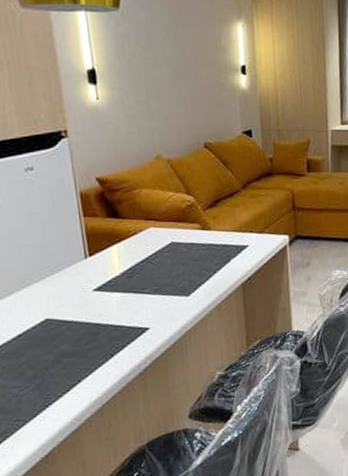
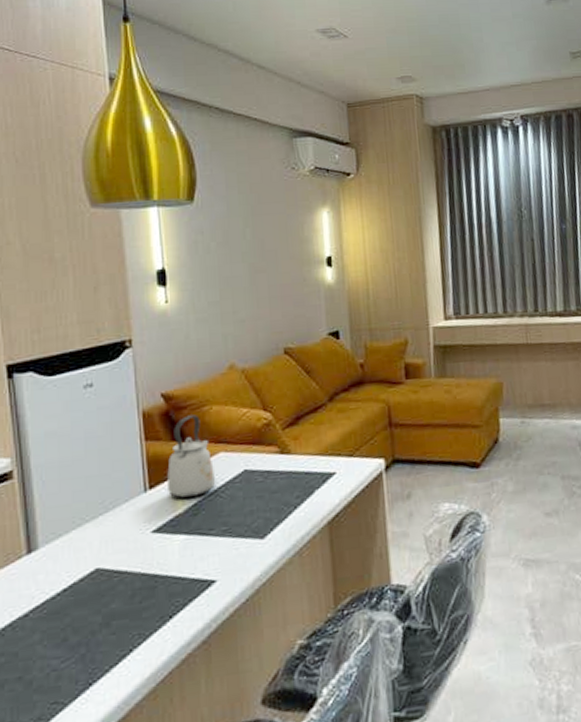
kettle: none [104,196,147,264] -> present [167,414,216,498]

